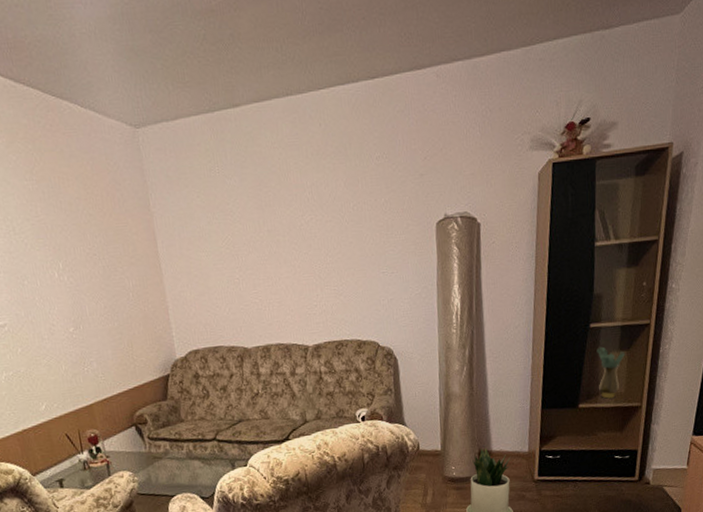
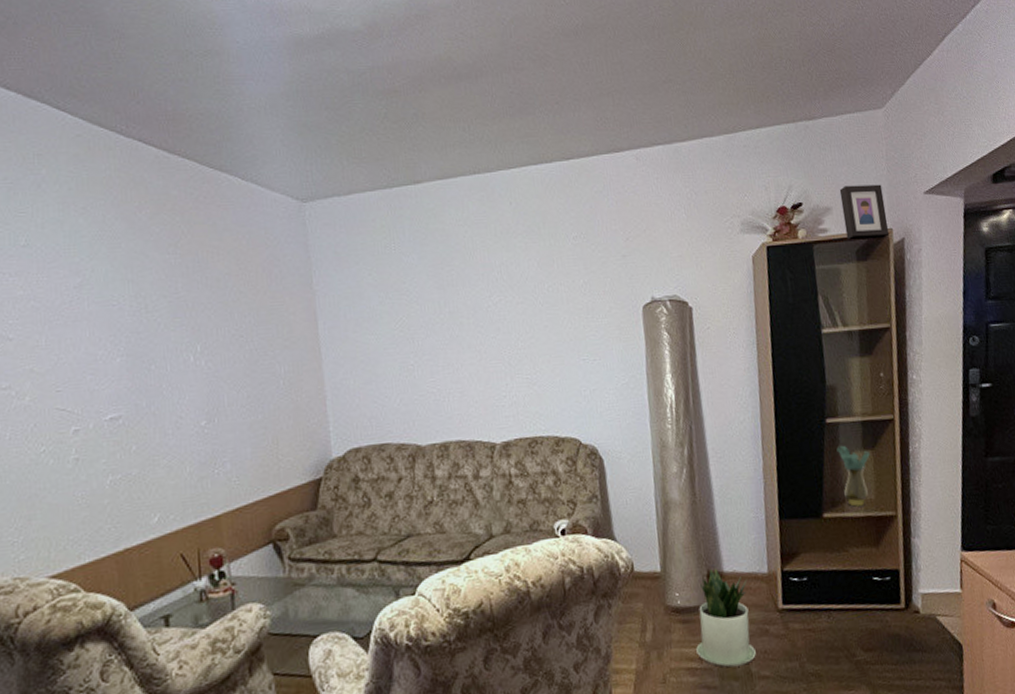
picture frame: none [627,96,670,155] -> present [839,184,890,240]

